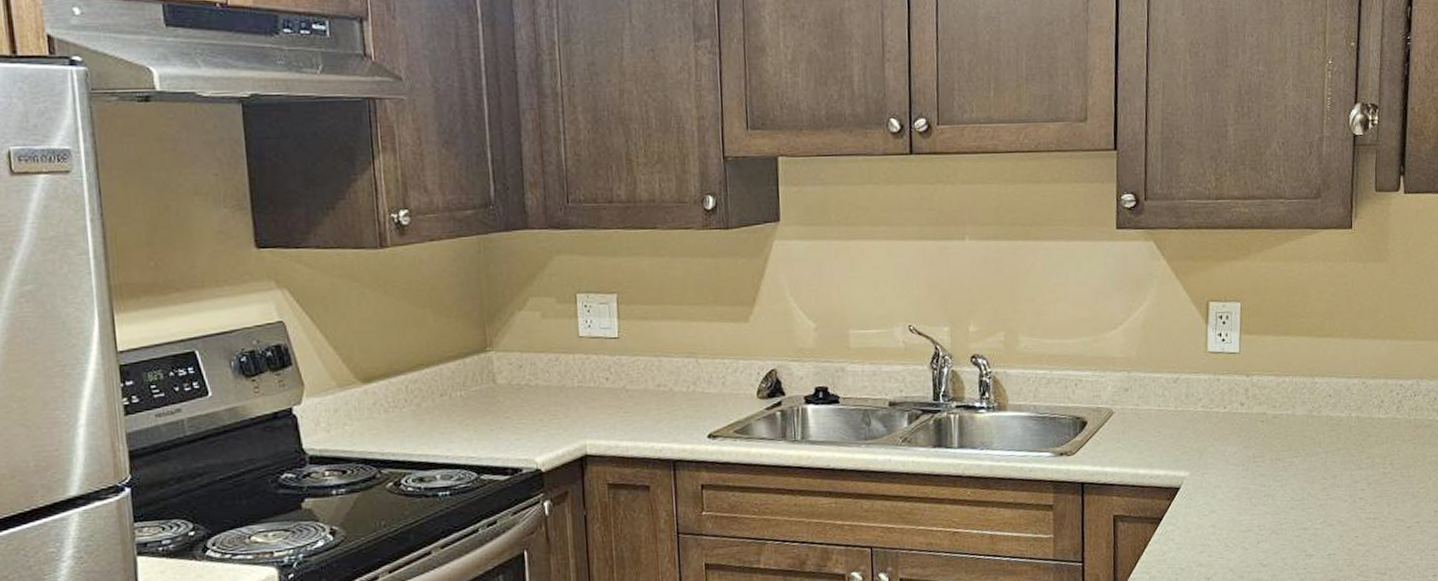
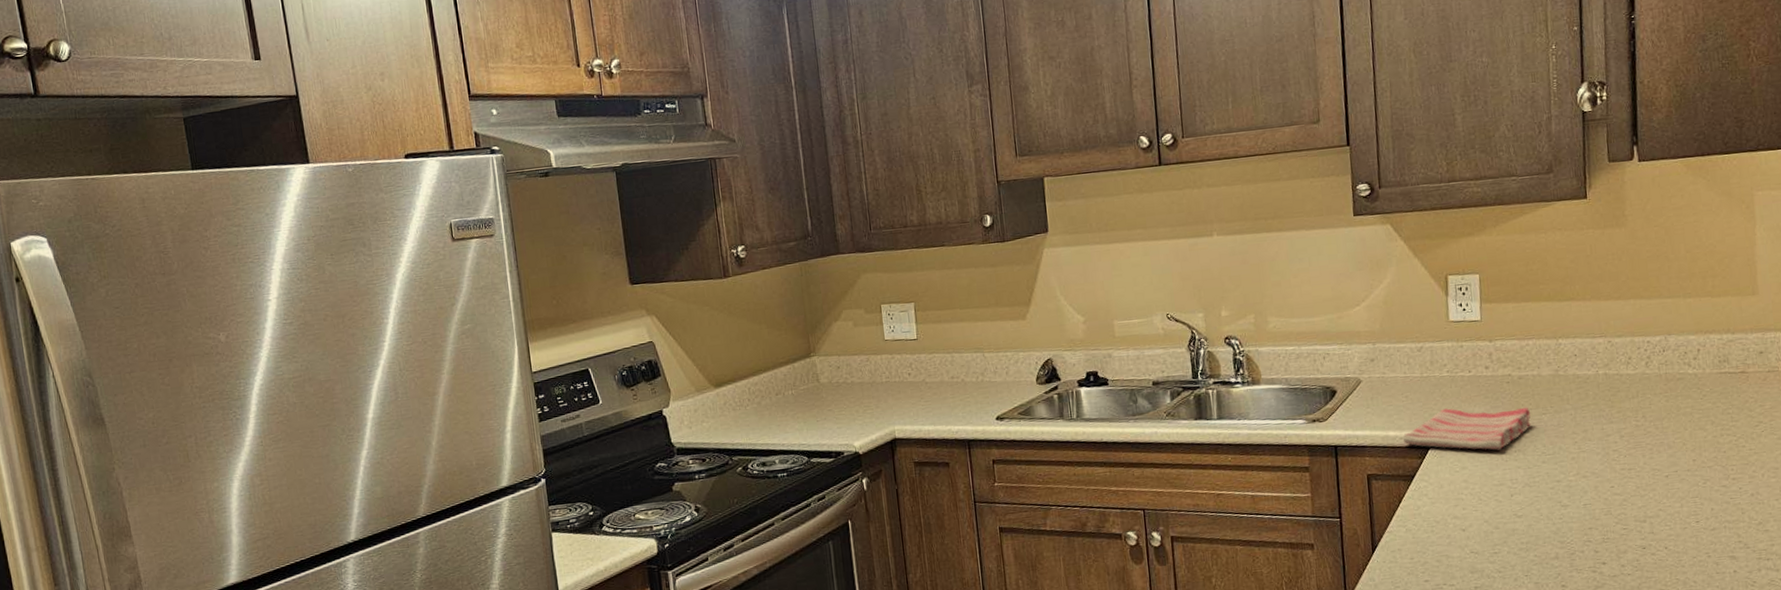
dish towel: none [1152,446,1282,494] -> present [1403,407,1531,451]

